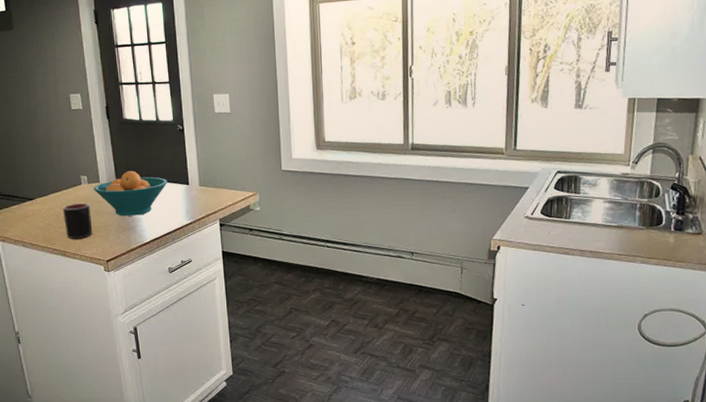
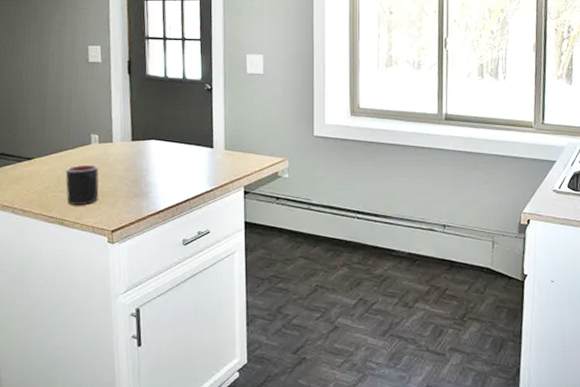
fruit bowl: present [94,170,167,216] -> none [105,131,189,181]

